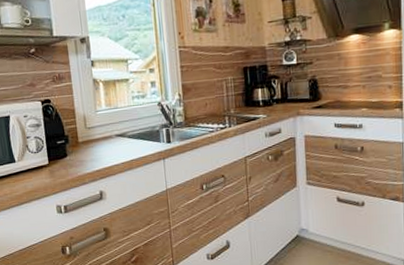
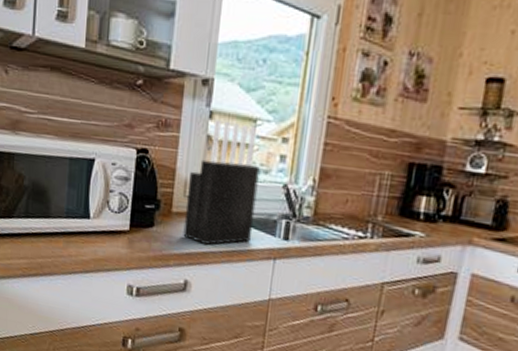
knife block: none [86,65,144,162] -> present [183,120,260,246]

